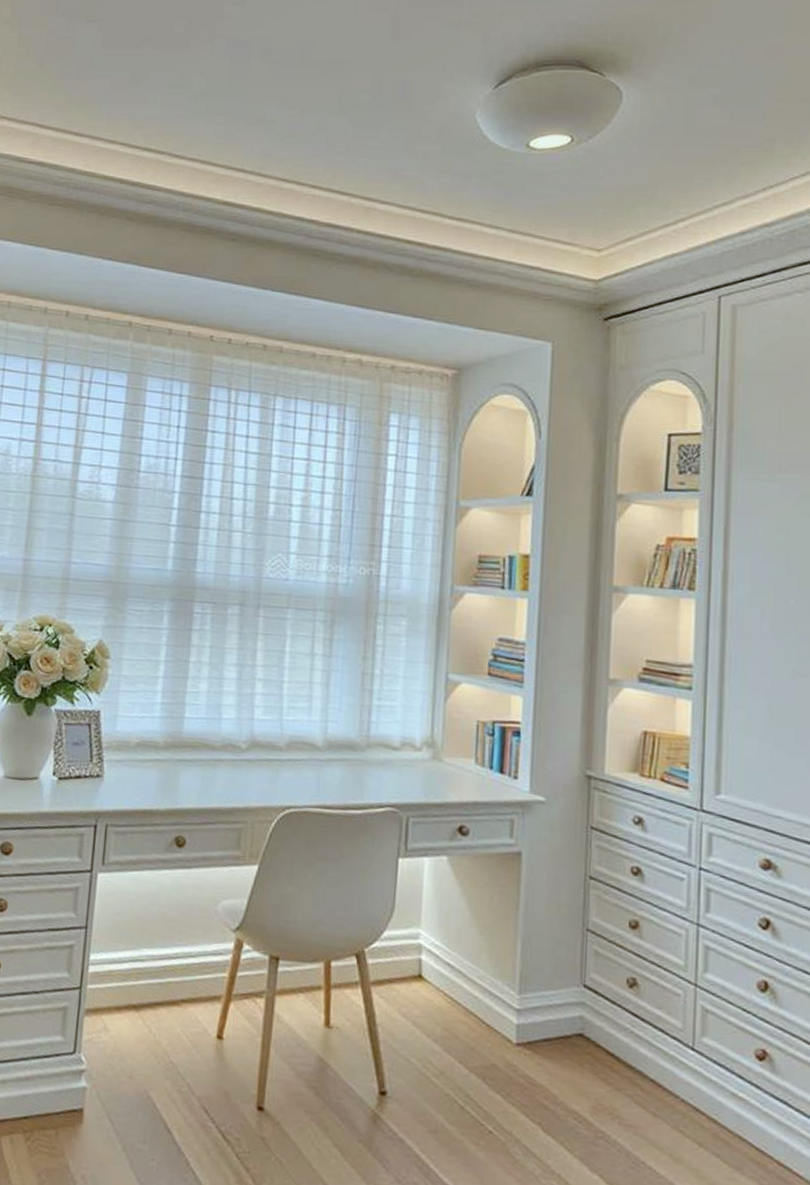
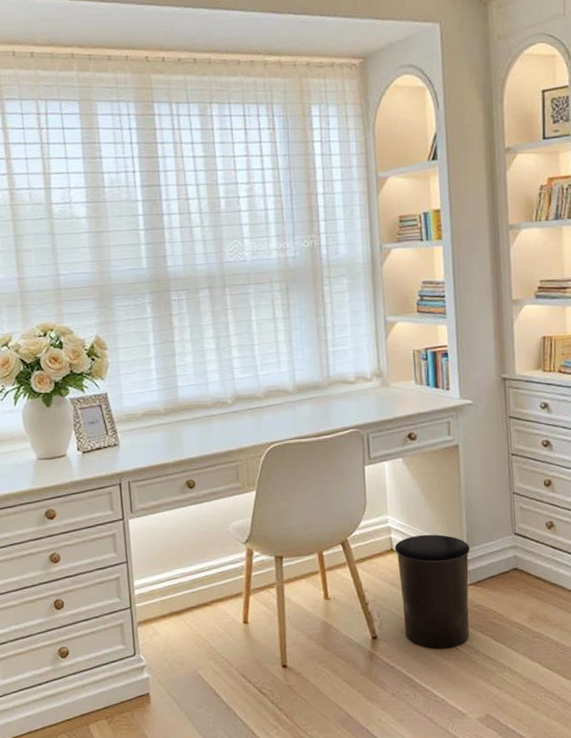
waste bin: none [423,963,523,1129] -> present [395,534,471,649]

